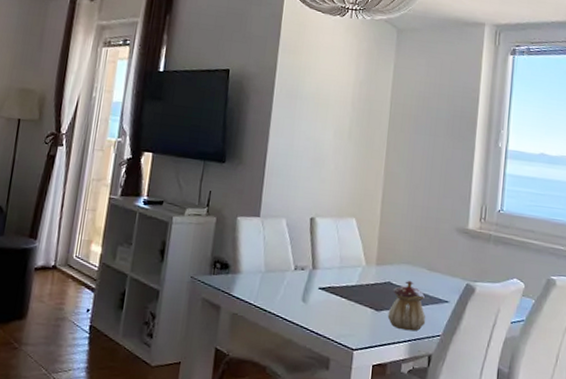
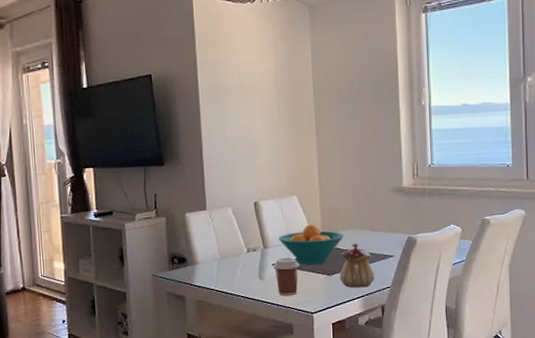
coffee cup: none [319,282,348,326] -> present [273,257,300,296]
fruit bowl: none [329,251,400,297] -> present [278,224,345,265]

